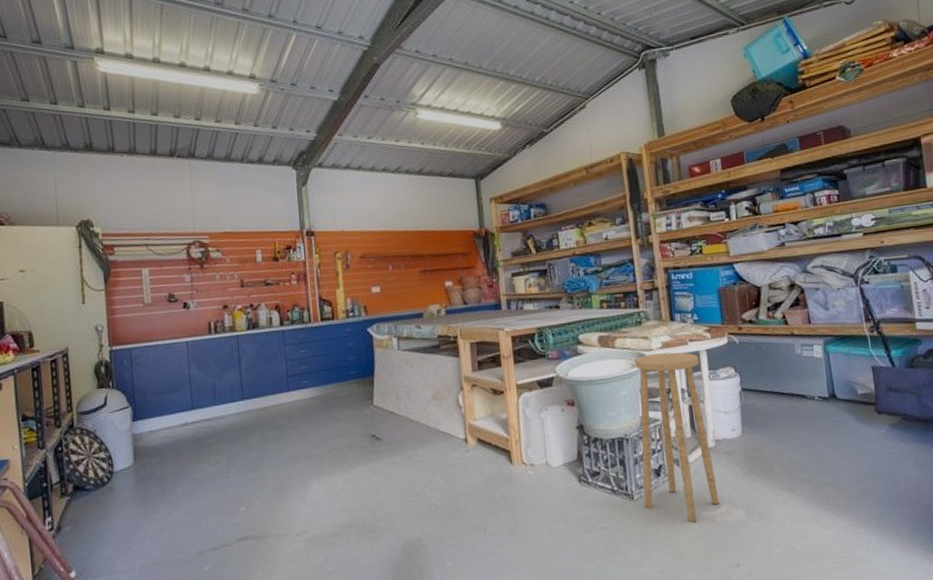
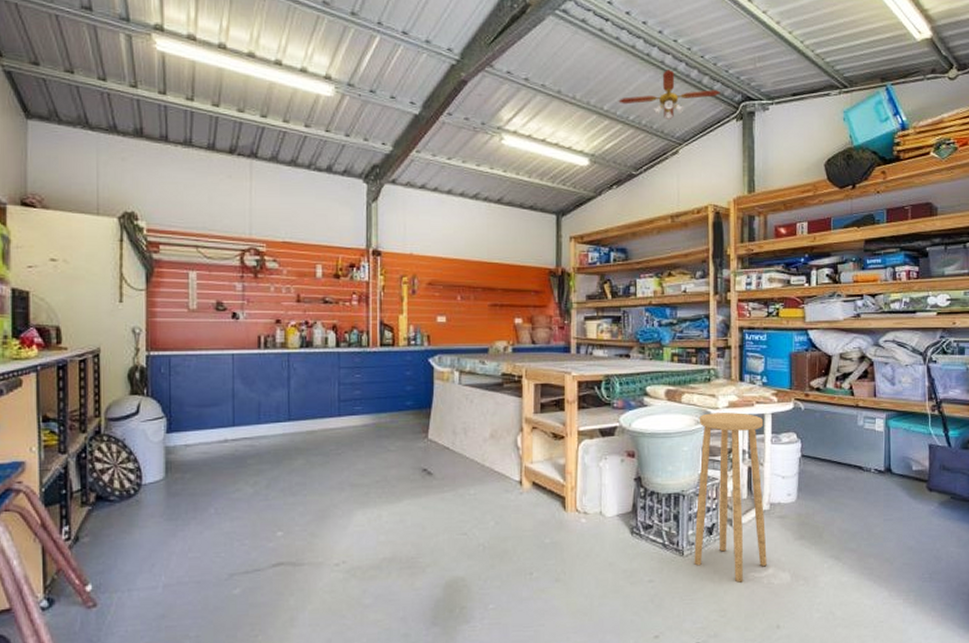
ceiling fan: none [523,30,621,77] -> present [618,70,721,119]

